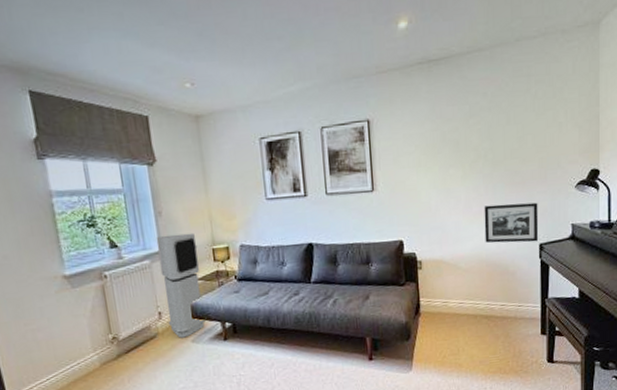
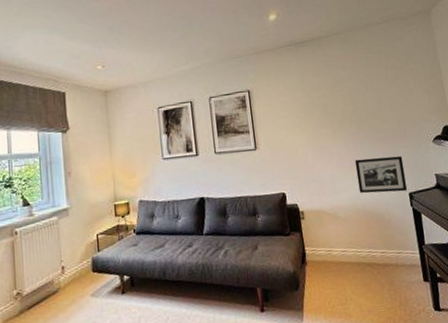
air purifier: present [156,232,206,338] -> none [64,190,105,293]

